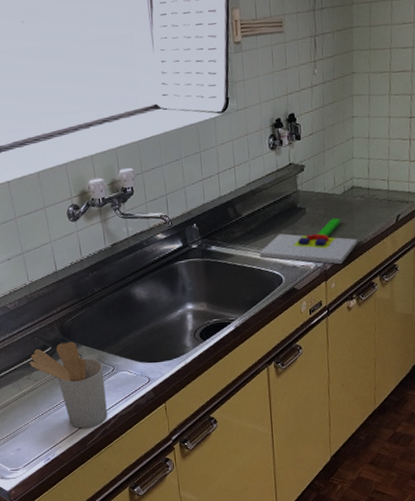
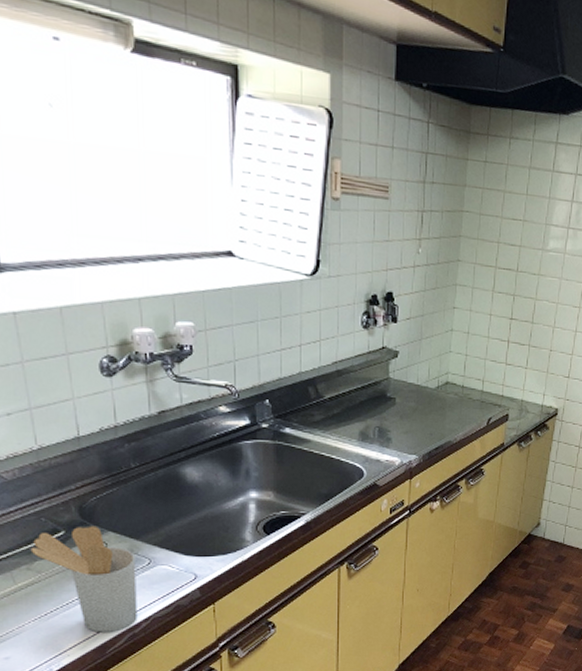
chopping board: present [259,218,358,265] -> none [340,413,447,464]

